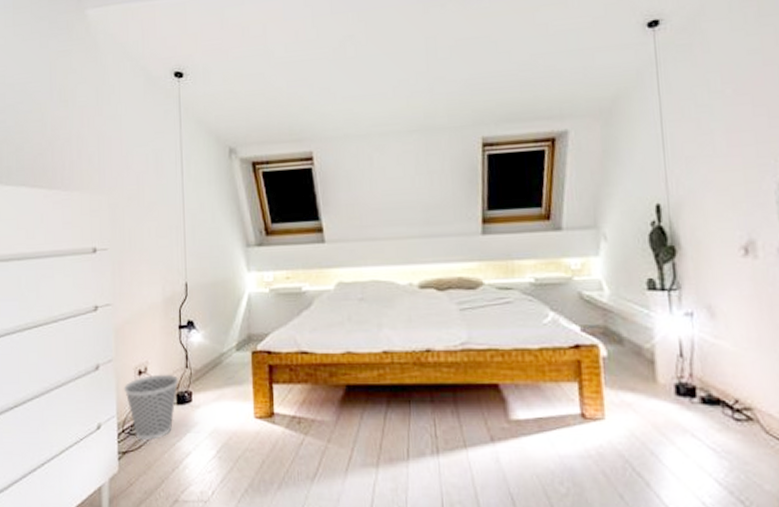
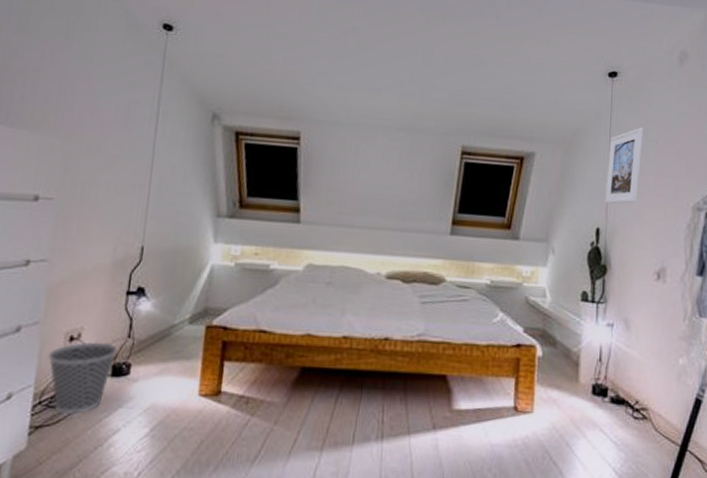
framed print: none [659,79,707,175] -> present [605,128,644,204]

